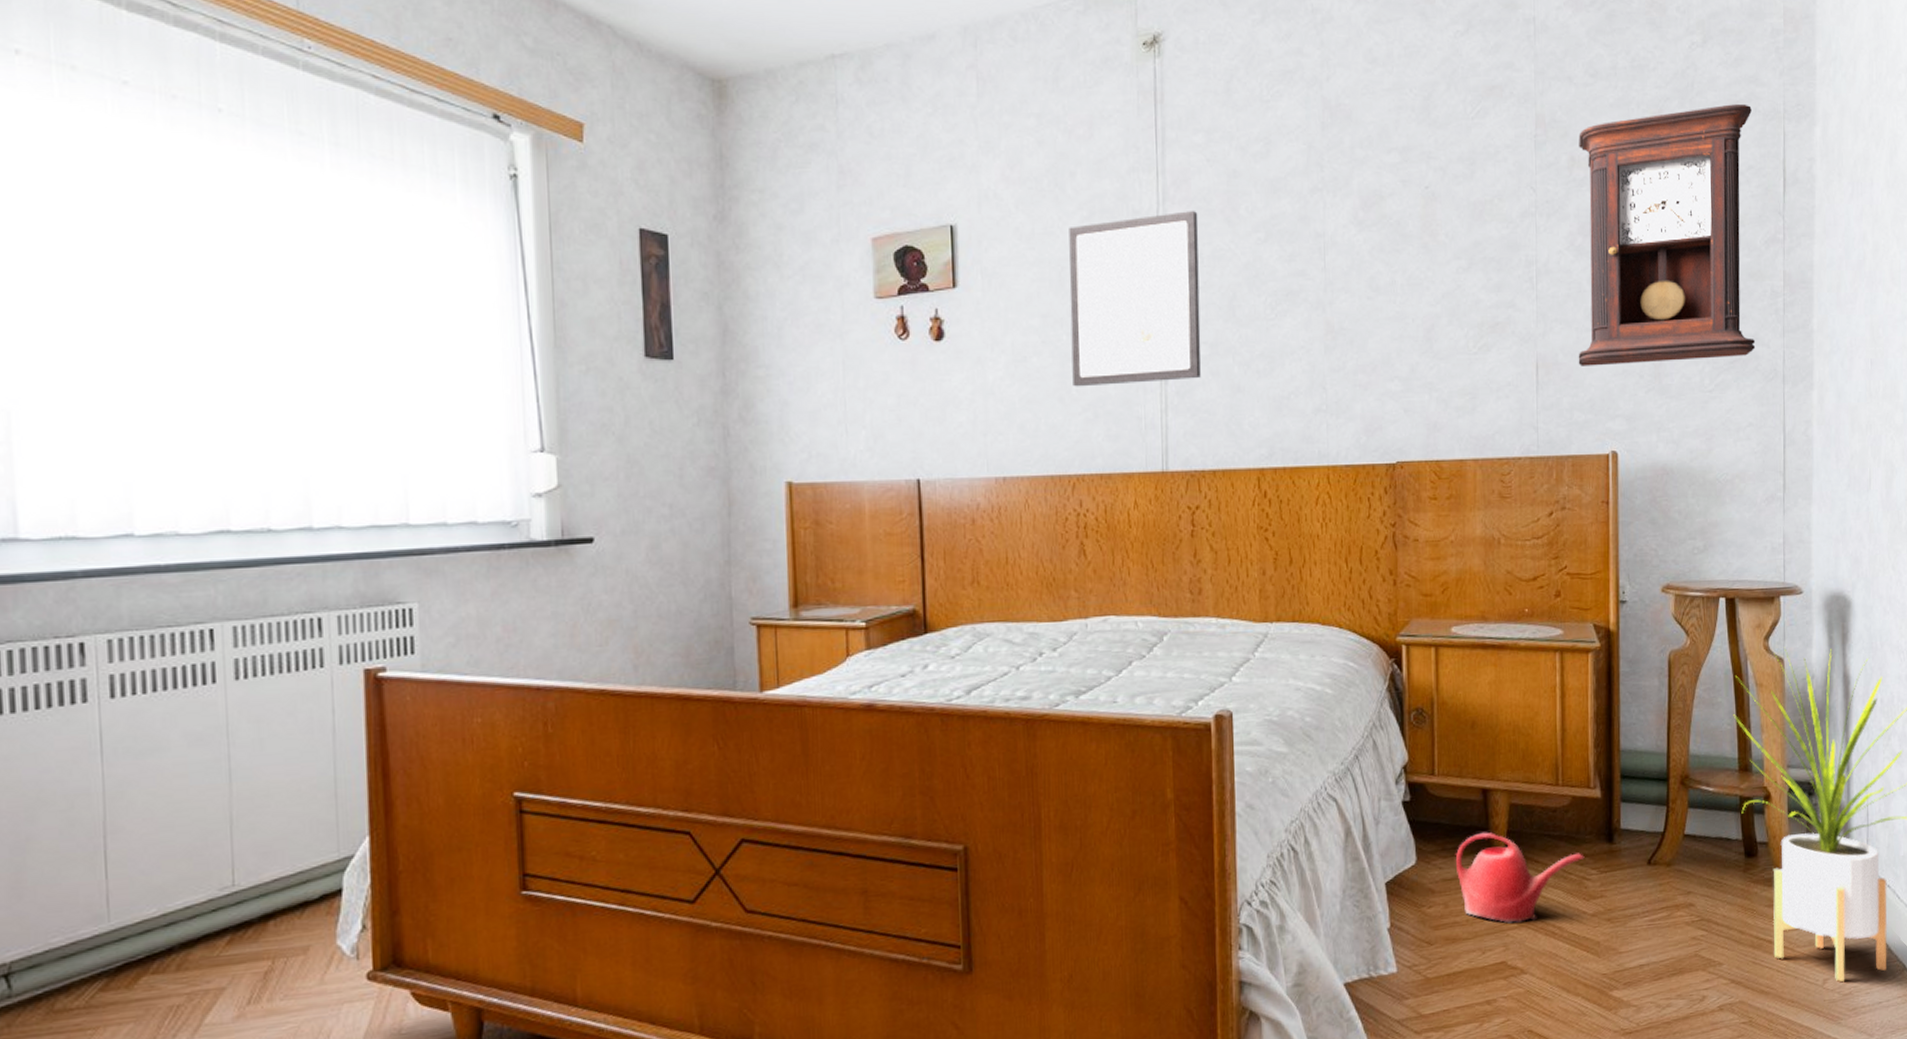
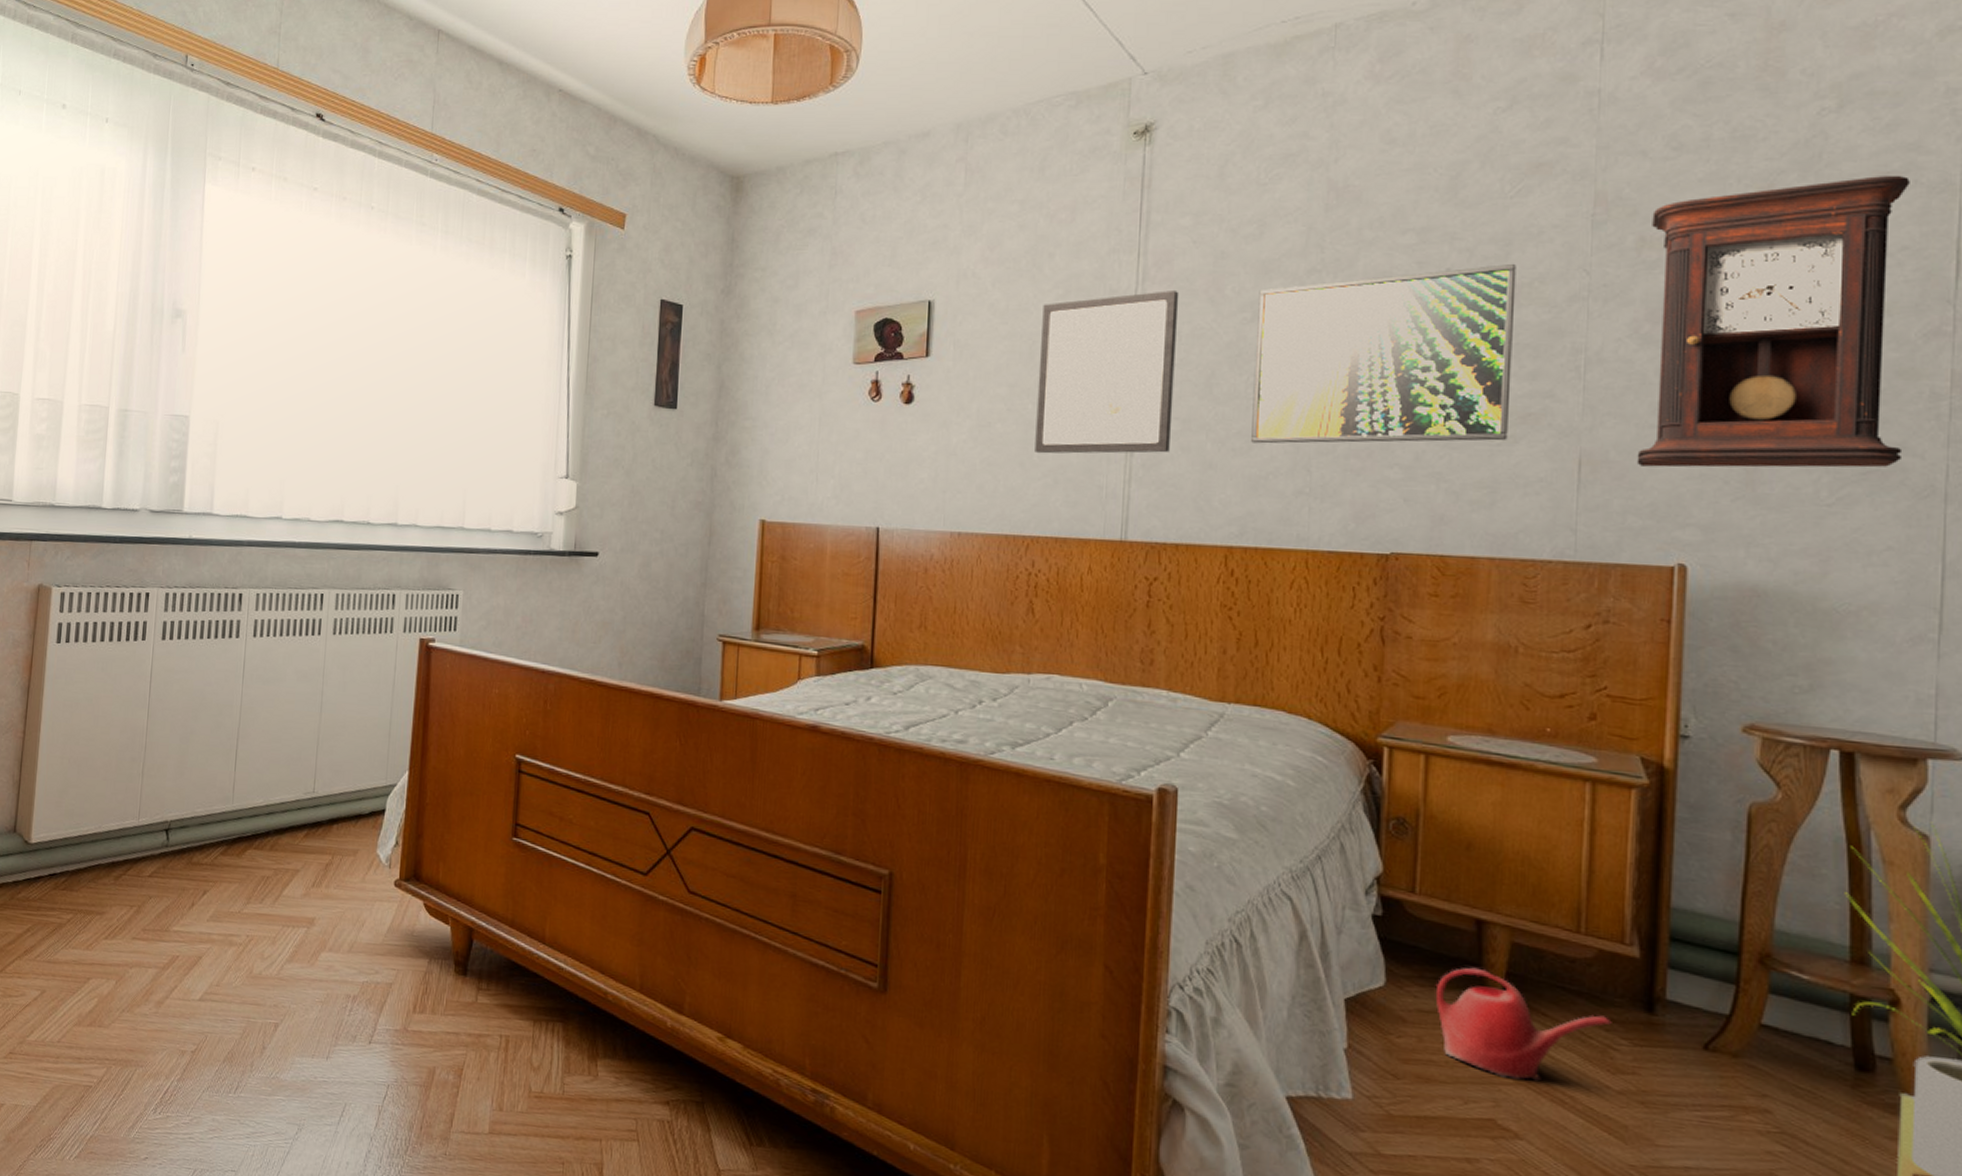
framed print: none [1270,181,1482,364] -> present [1251,263,1517,444]

